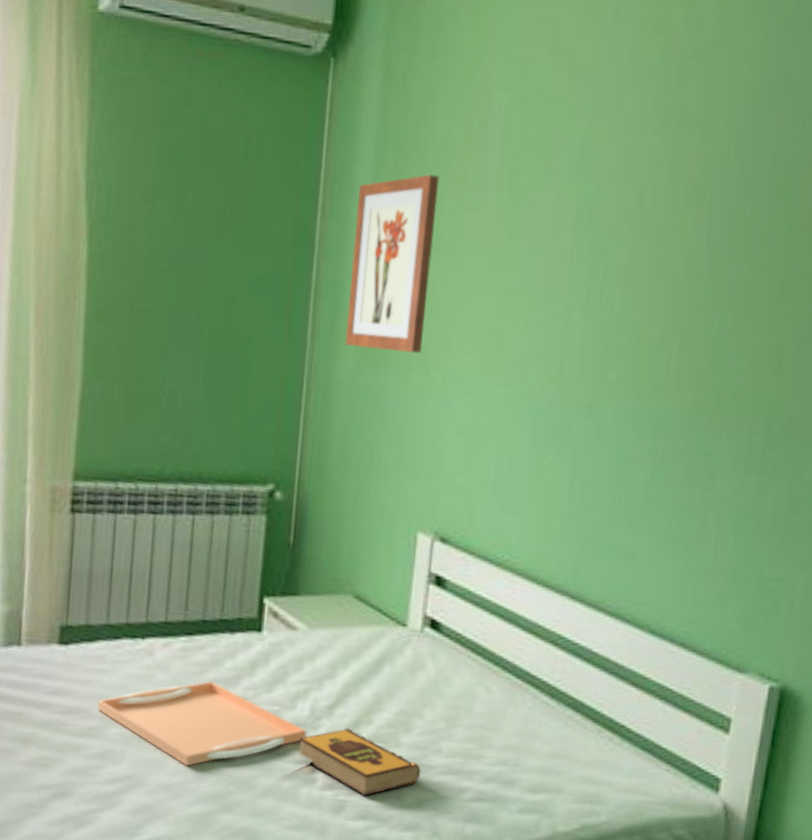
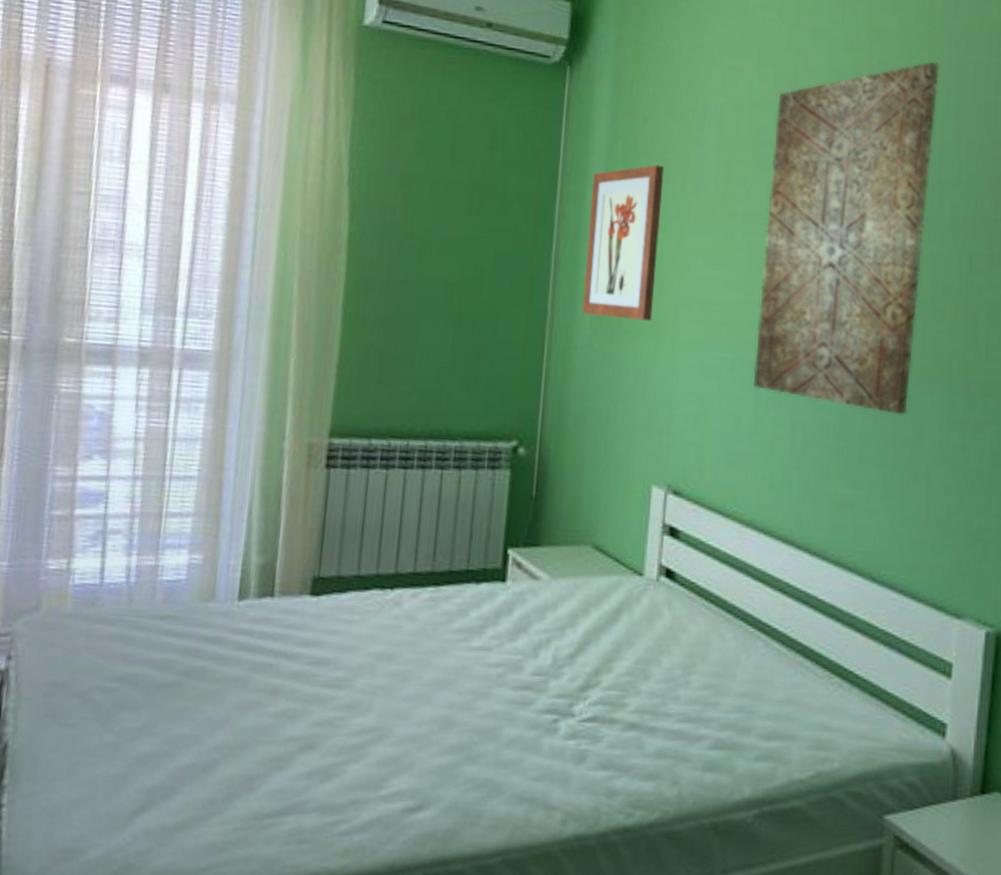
serving tray: present [97,681,306,766] -> none [346,631,549,717]
hardback book: present [299,728,421,796] -> none [542,676,660,746]
wall art: none [532,46,764,458] -> present [753,61,940,416]

